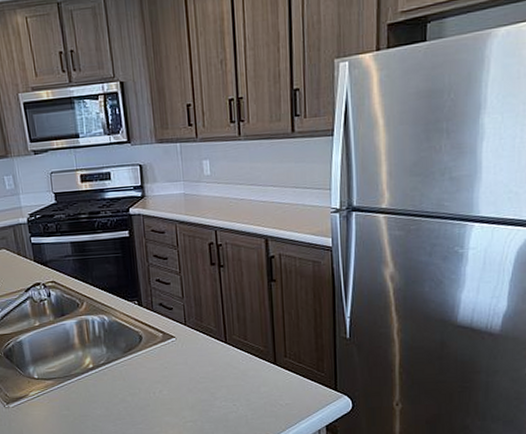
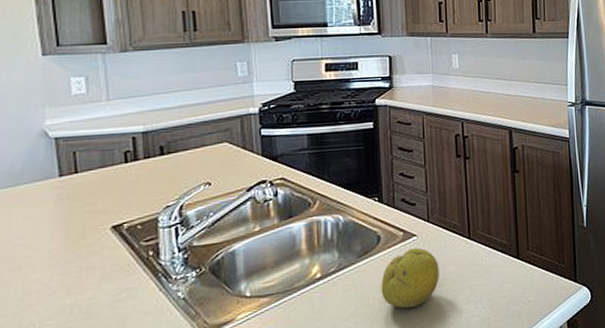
fruit: none [145,348,198,400] -> present [381,247,439,309]

